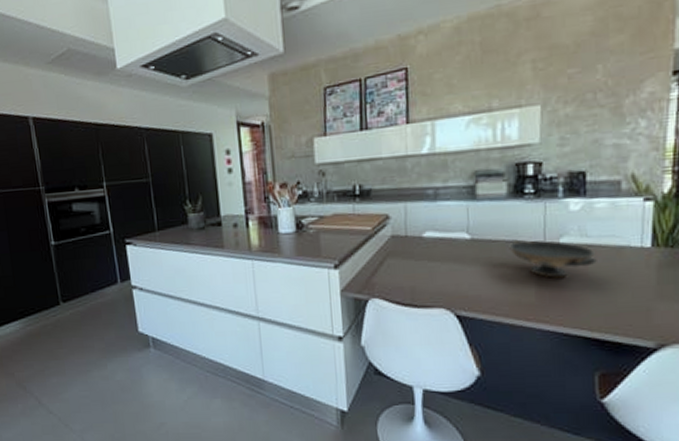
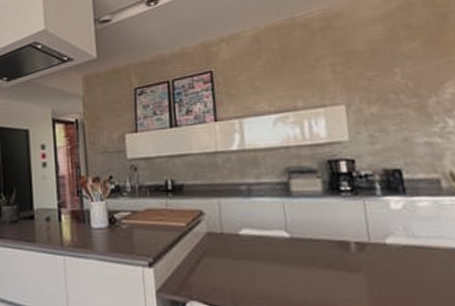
decorative bowl: present [509,239,597,278] -> none [331,239,431,283]

